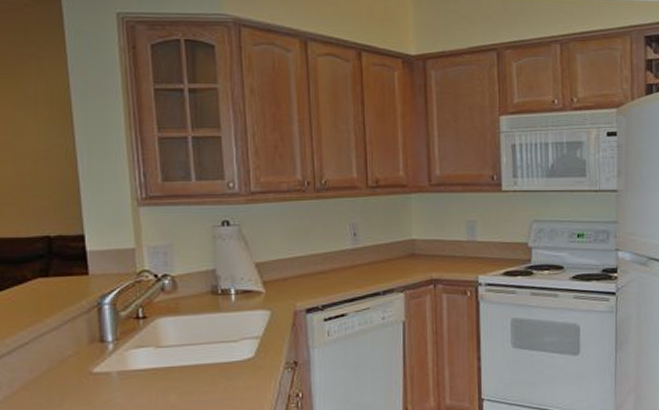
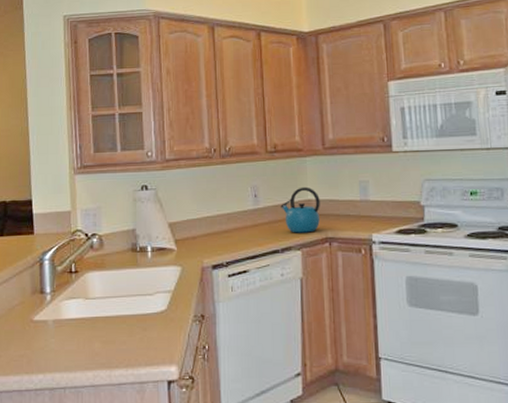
kettle: none [382,225,425,275] -> present [280,186,320,233]

